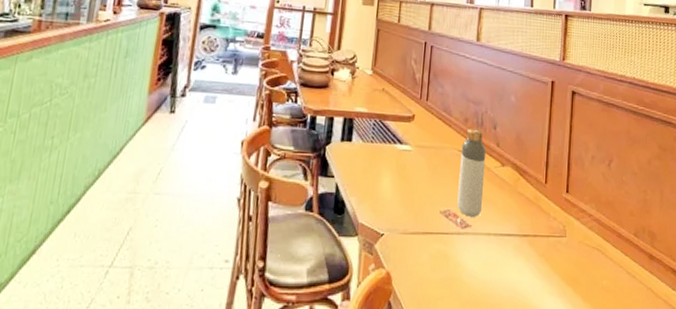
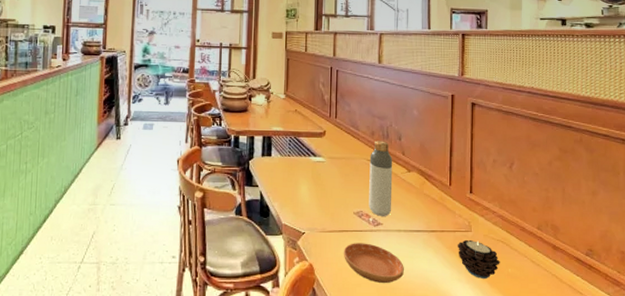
saucer: none [426,247,492,297] -> present [344,243,404,284]
candle: none [550,246,595,292] -> present [458,239,500,278]

